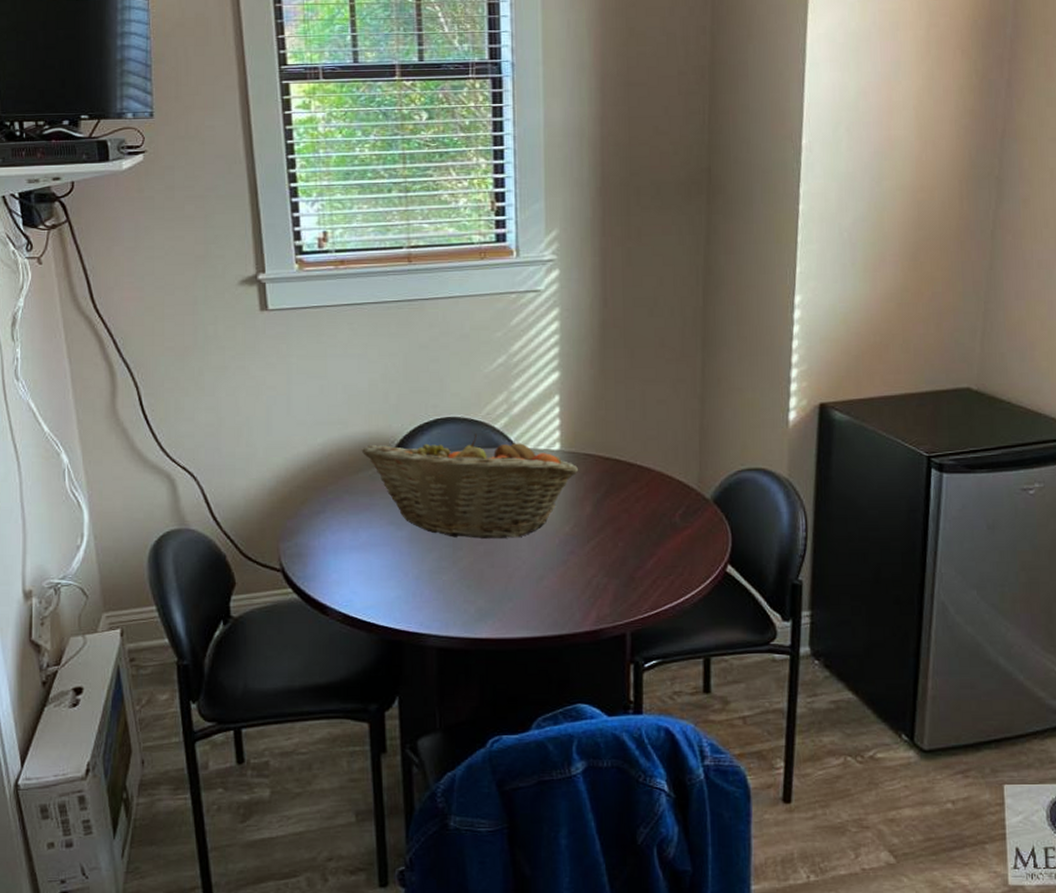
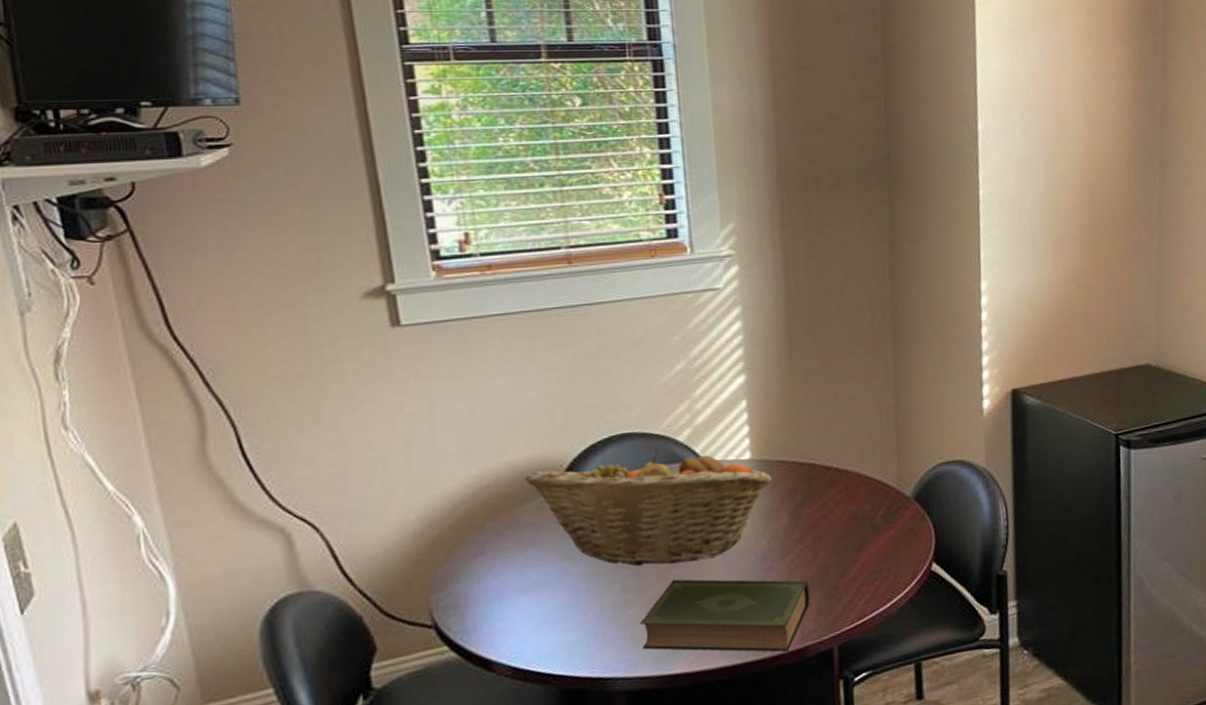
book: none [453,553,608,632] -> present [640,579,811,652]

